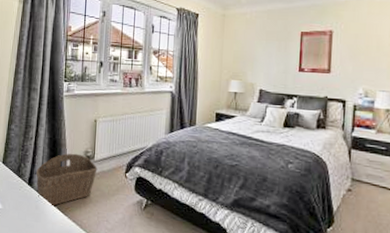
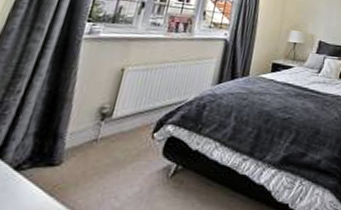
wicker basket: present [36,153,98,206] -> none [9,110,115,185]

